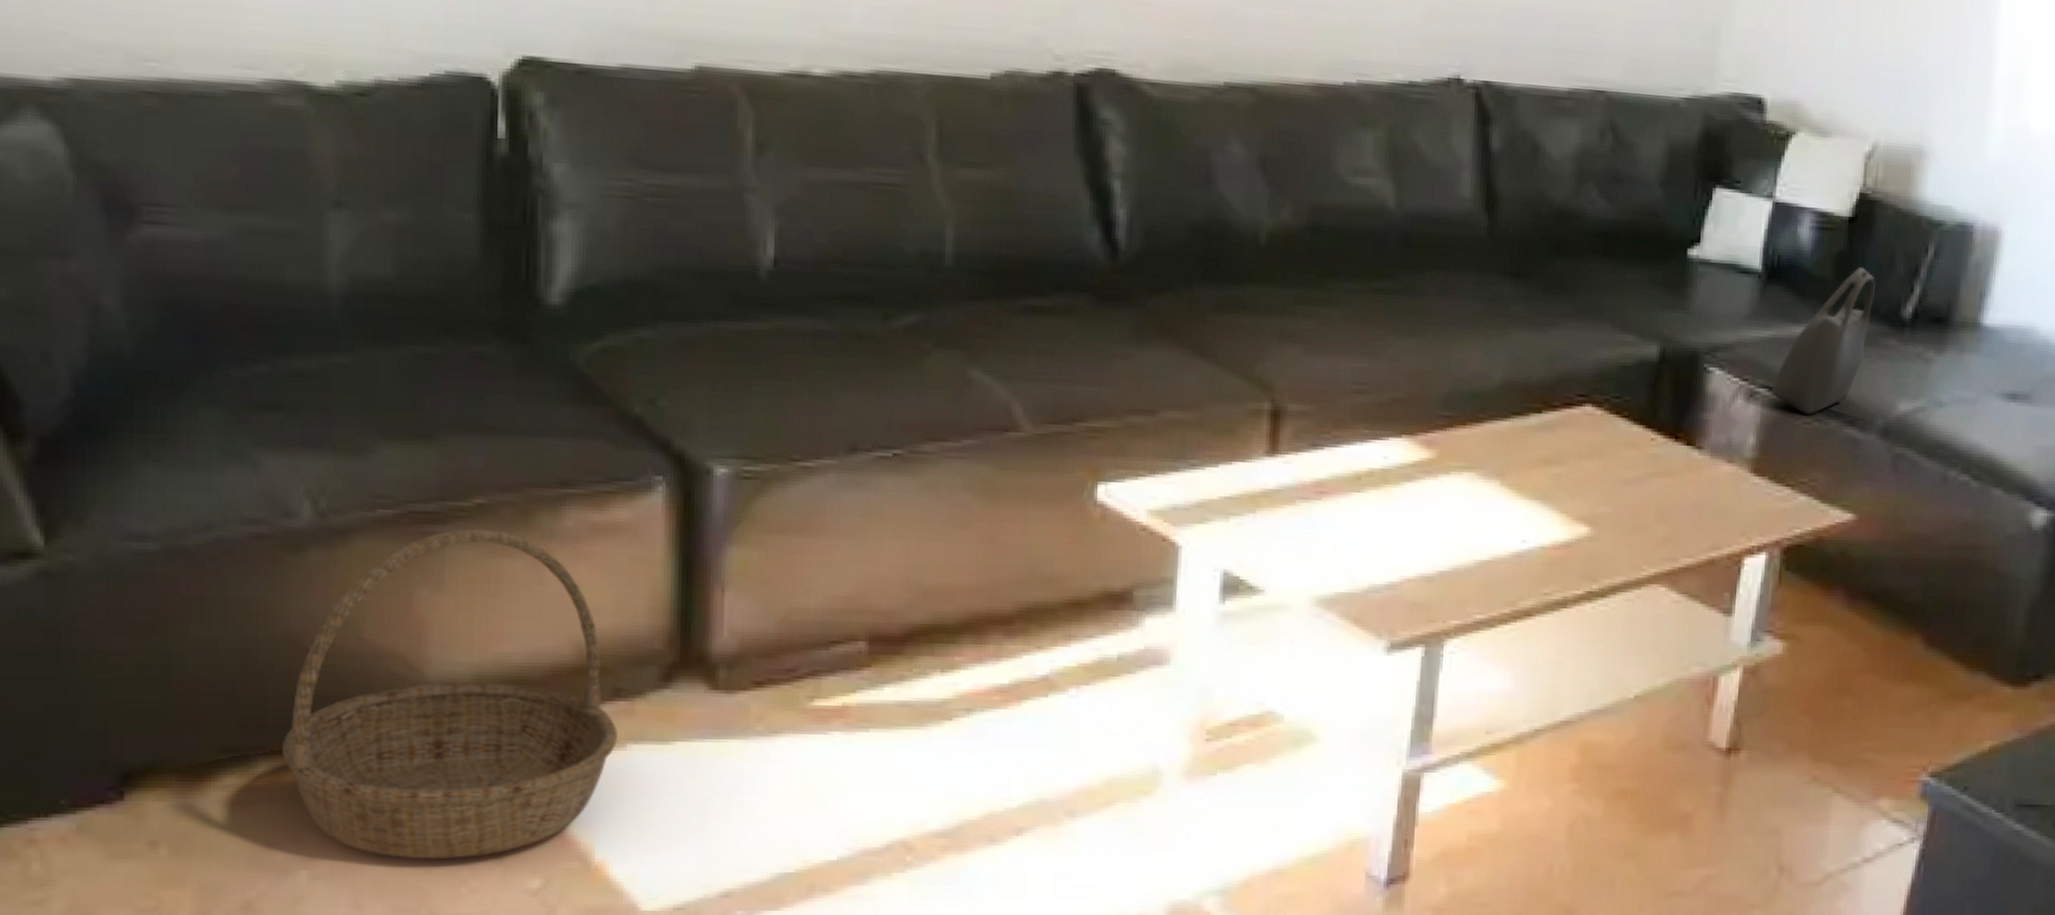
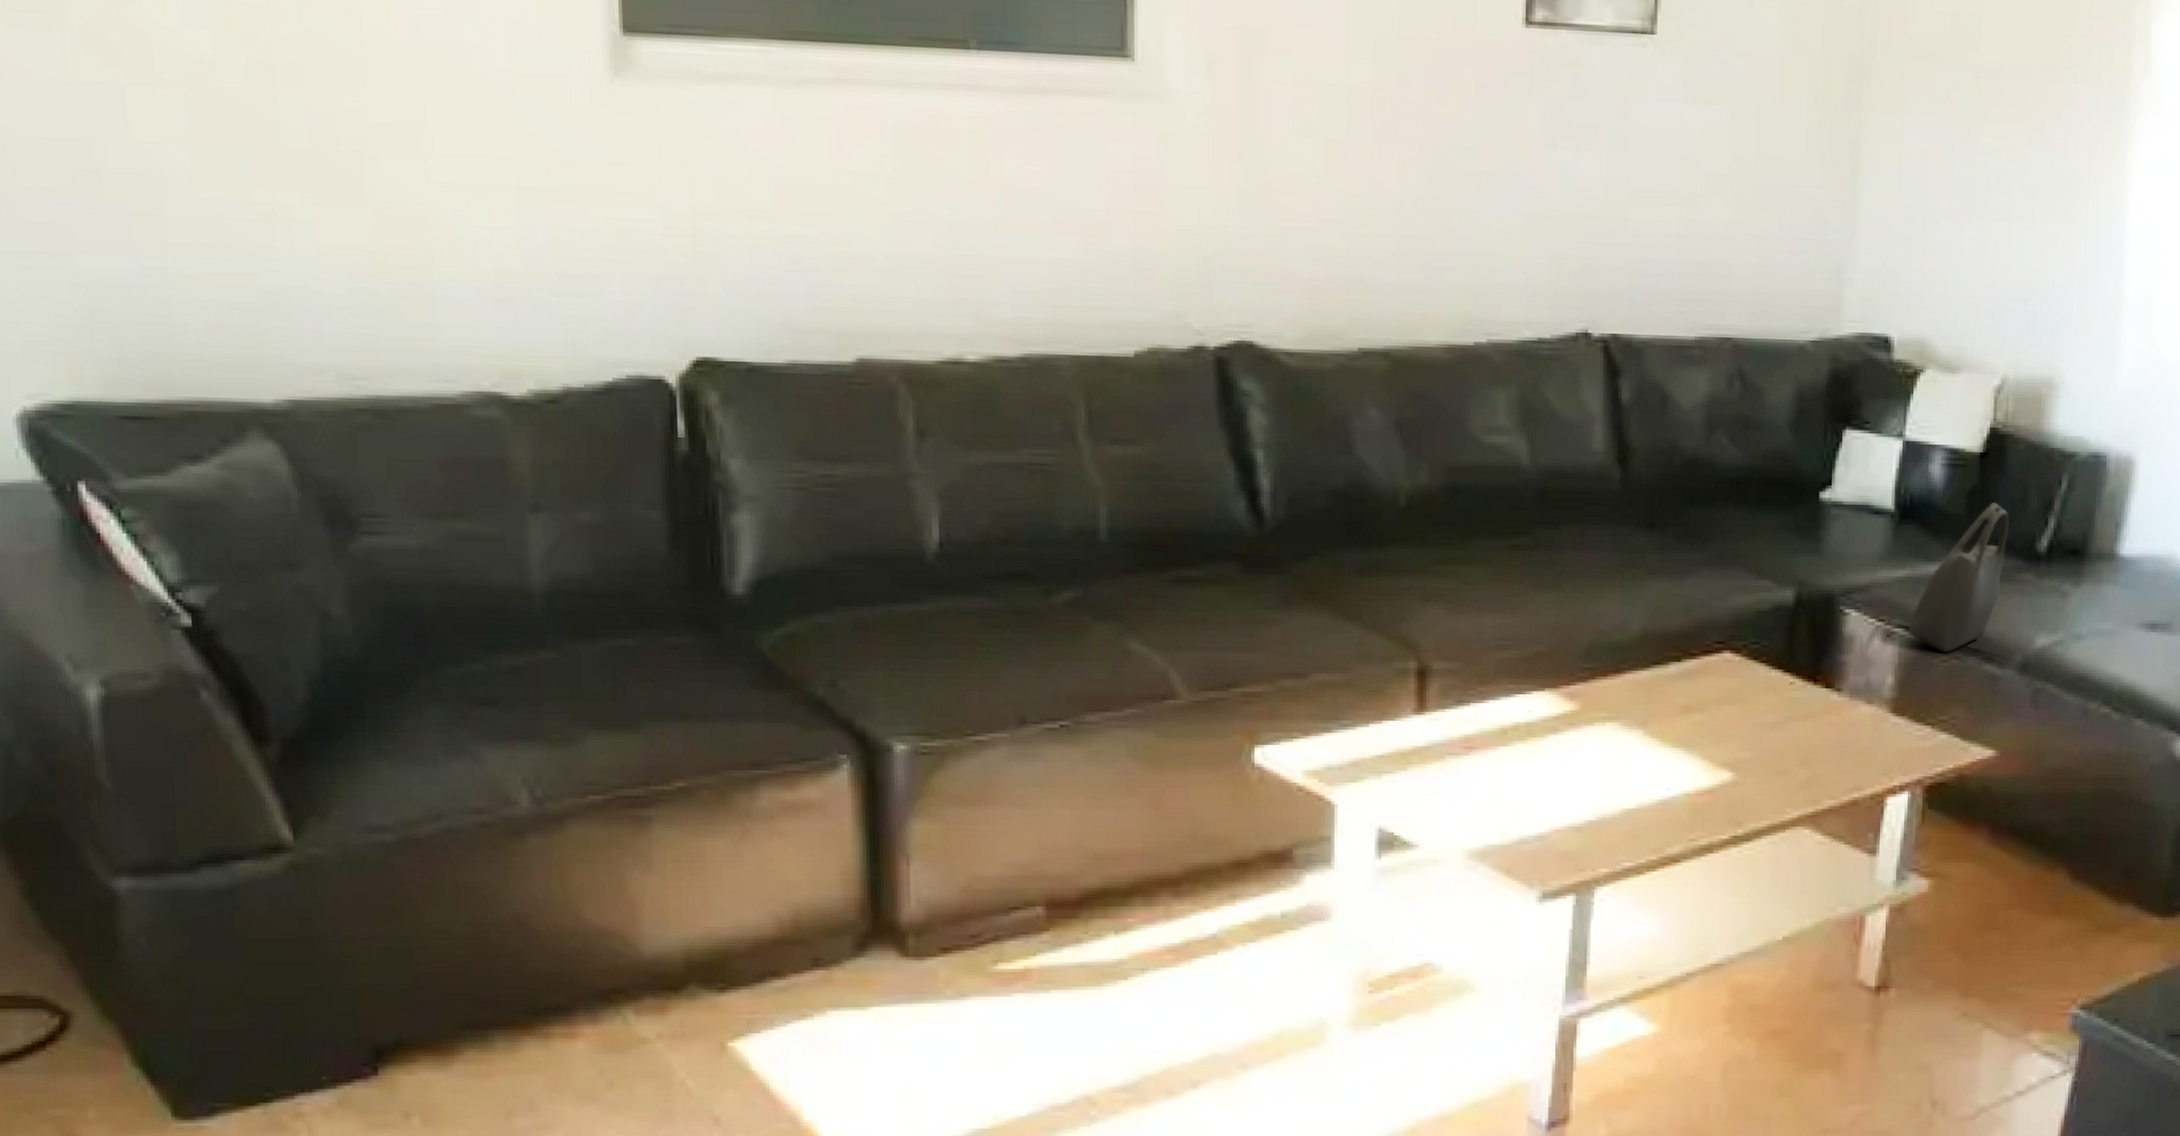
basket: present [283,529,617,859] -> none [516,811,818,1124]

